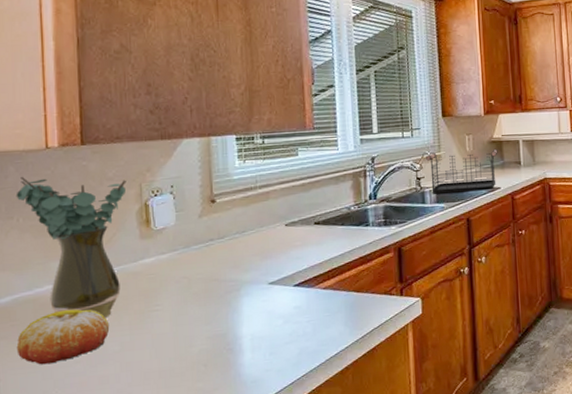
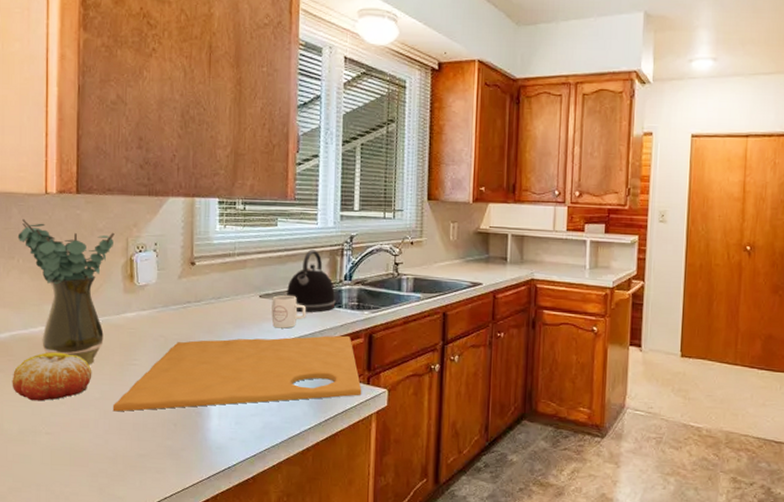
cutting board: none [134,252,396,362] -> present [112,335,362,412]
mug: none [298,220,335,254] -> present [271,294,307,329]
kettle: none [313,174,363,235] -> present [287,250,336,312]
dish rack: present [425,148,498,194] -> none [405,237,484,285]

